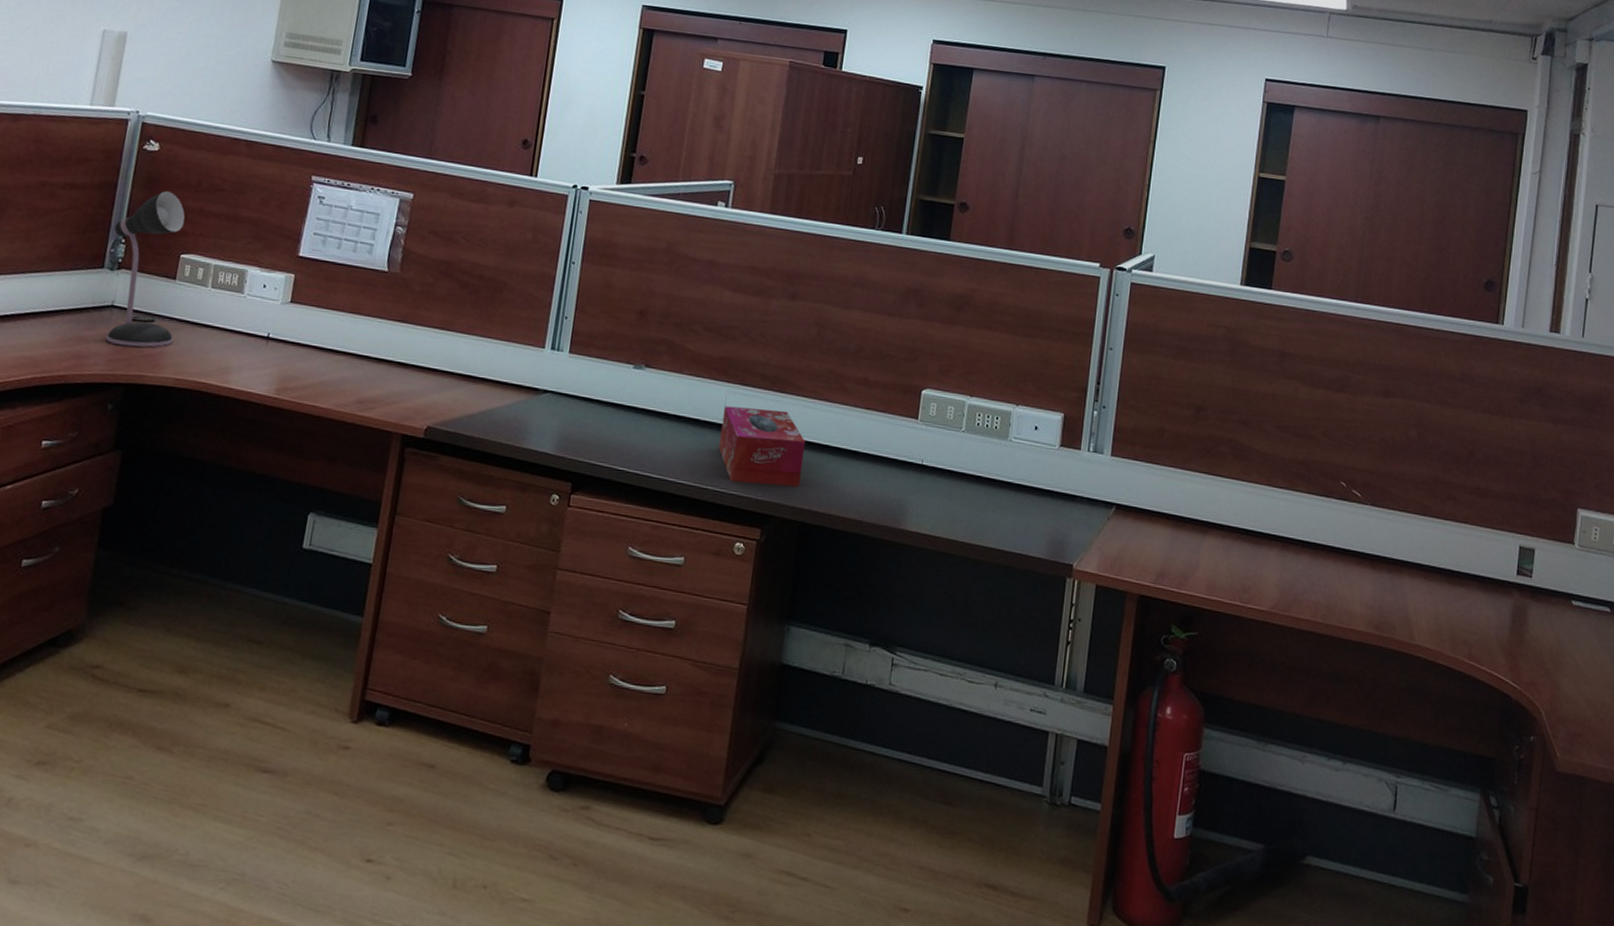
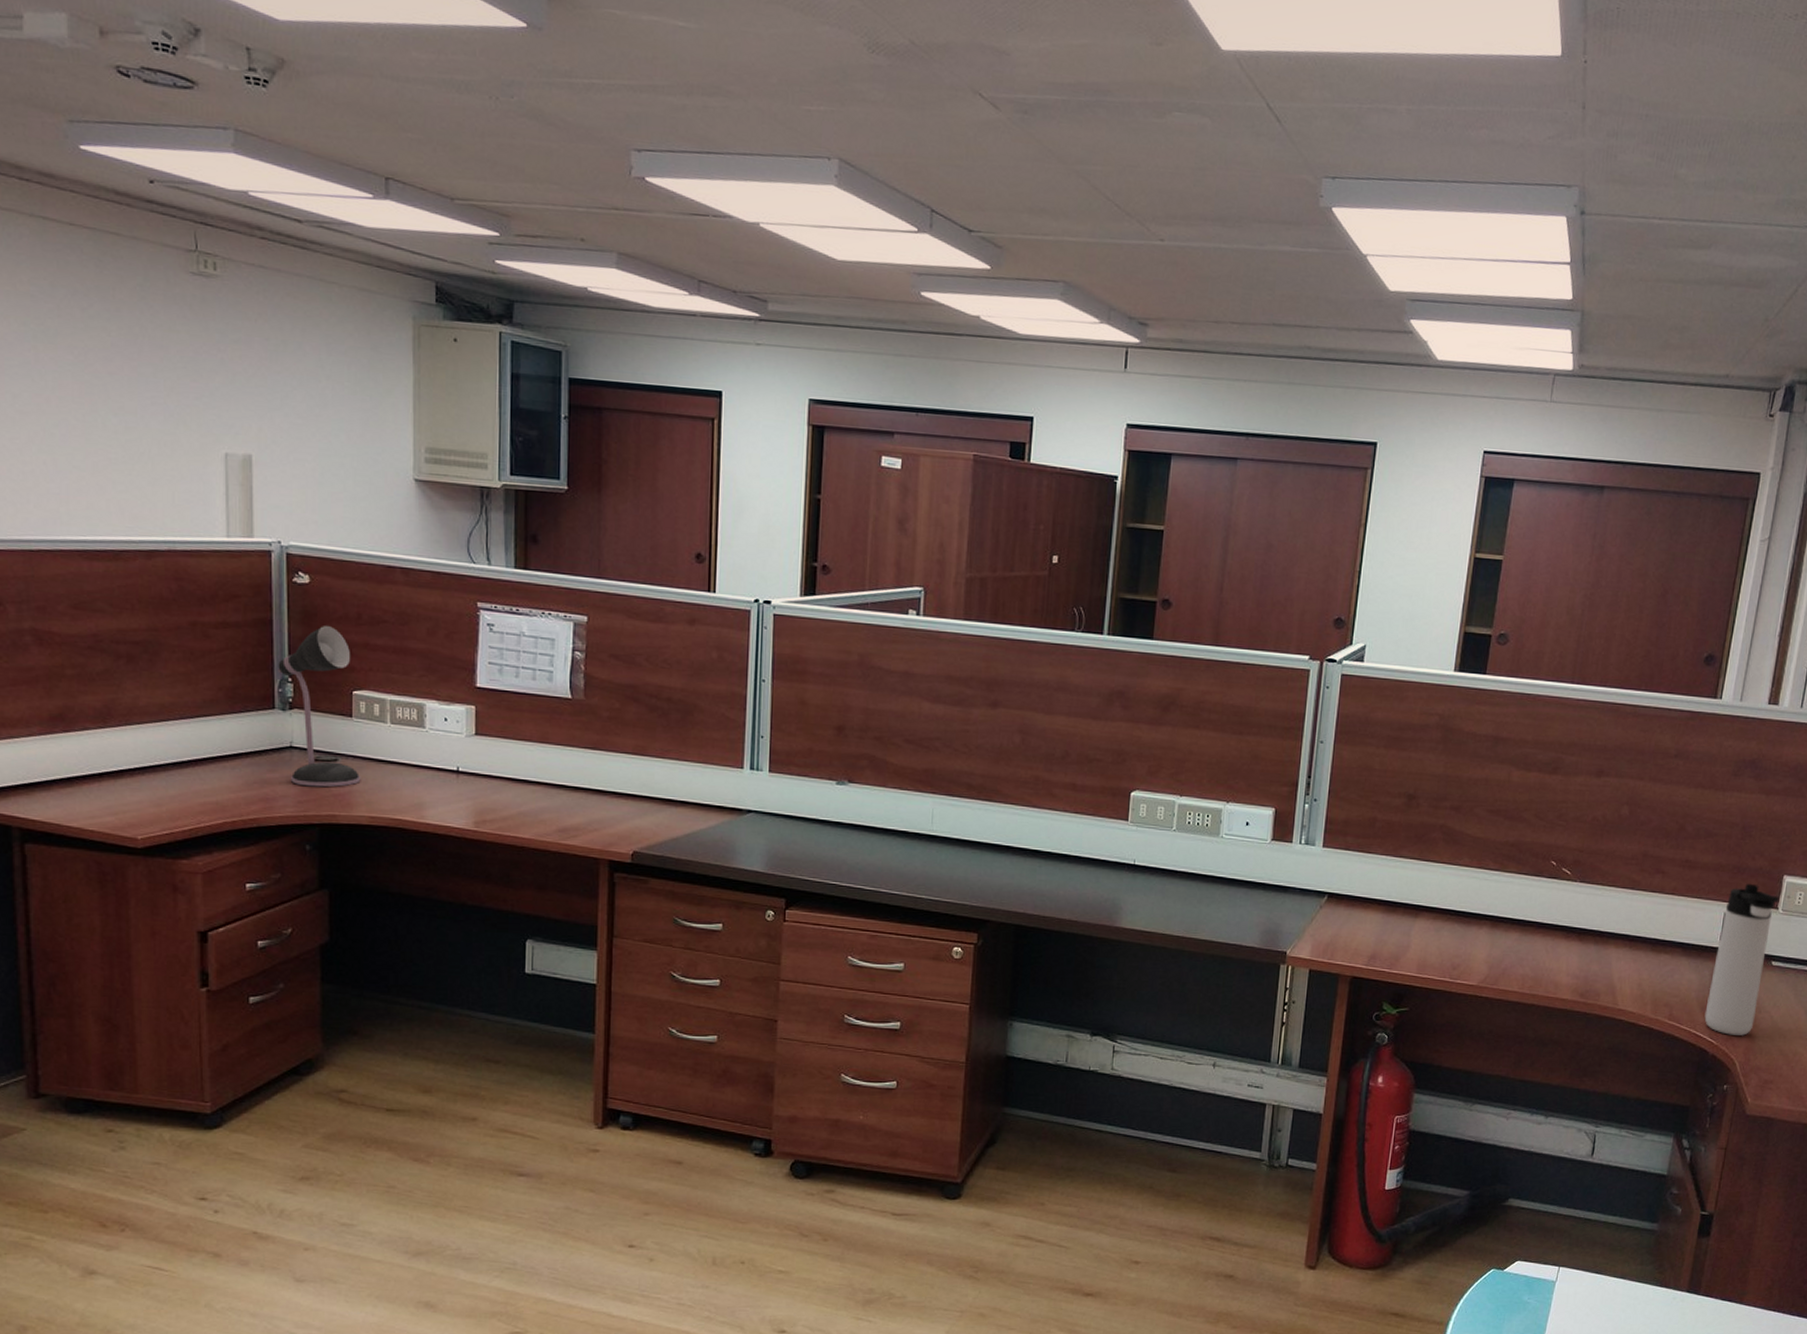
tissue box: present [719,406,805,487] -> none [929,817,1016,892]
thermos bottle: none [1505,515,1575,681] -> present [1704,883,1780,1036]

